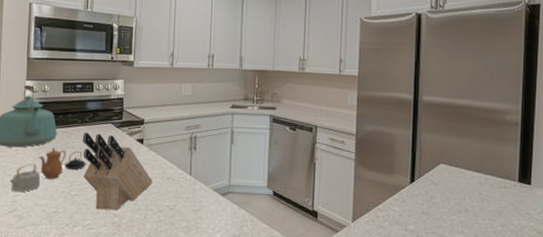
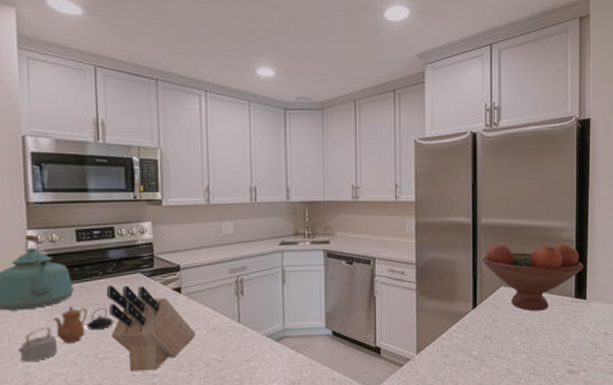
fruit bowl: none [422,122,529,192] -> present [483,243,583,311]

